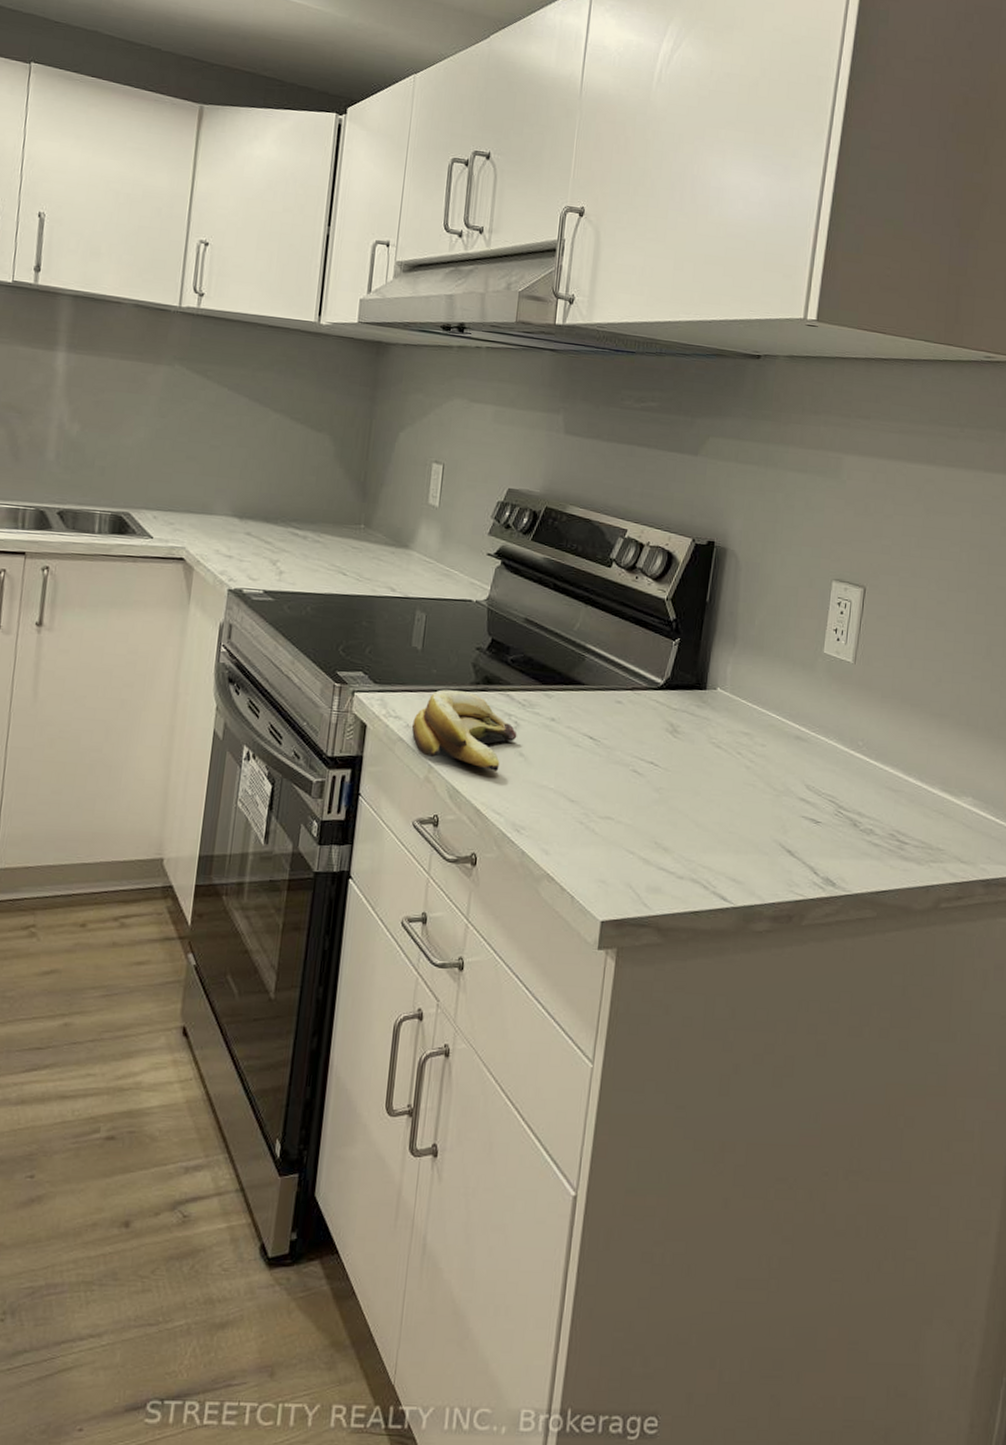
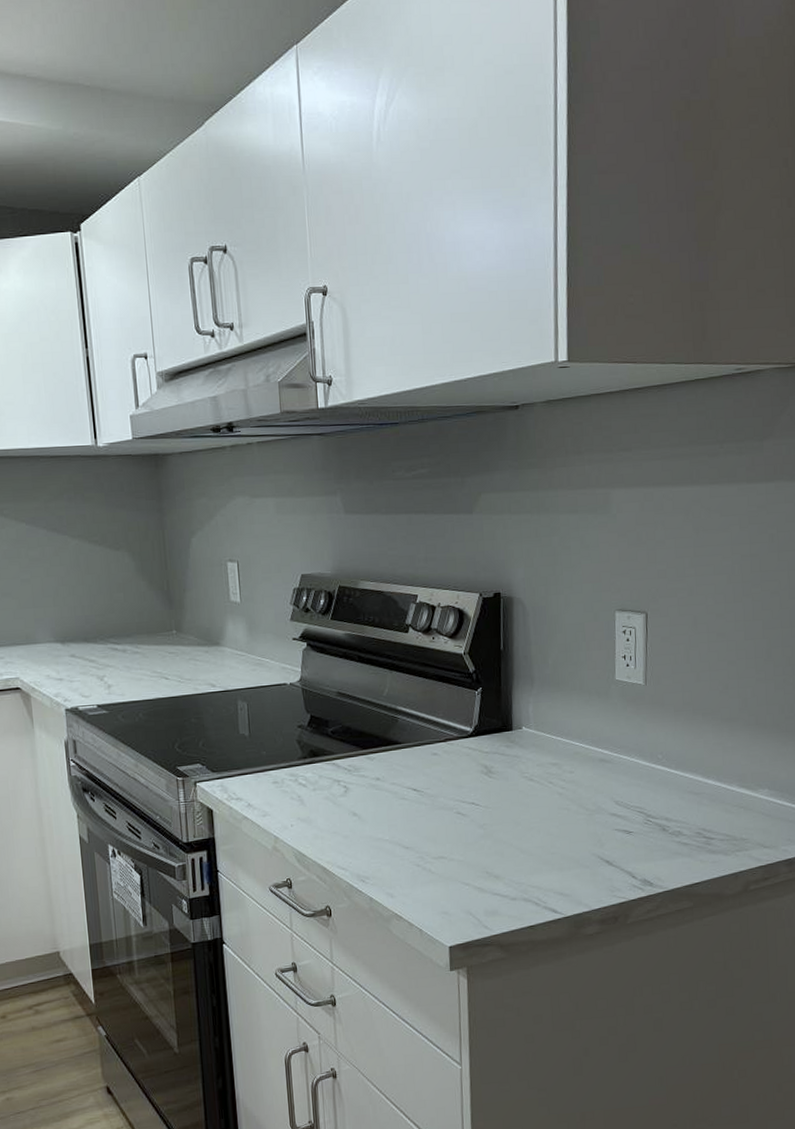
banana: present [411,689,517,771] -> none [252,766,348,833]

